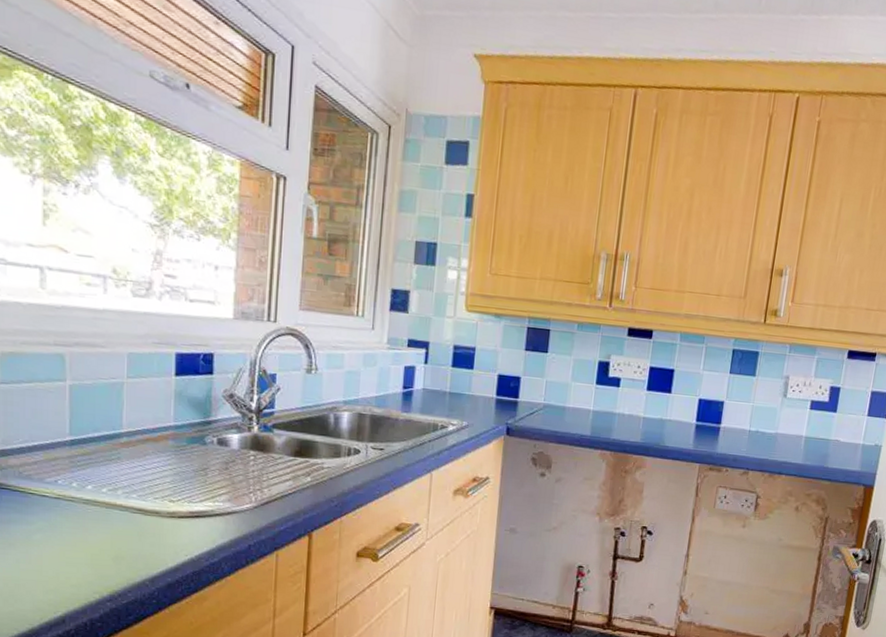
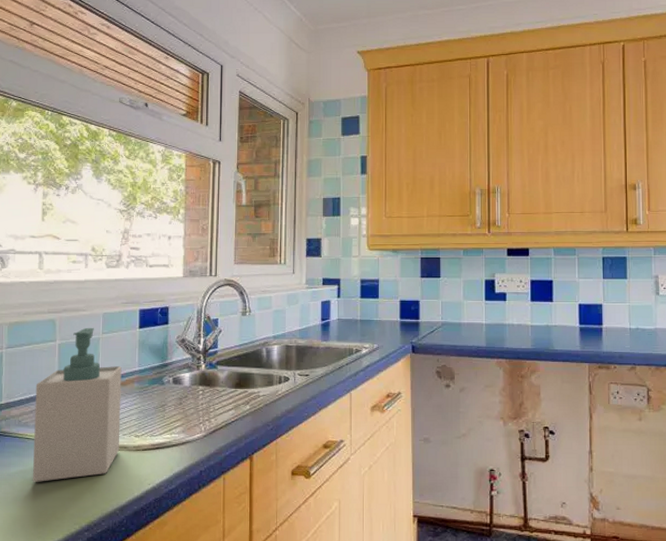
soap bottle: none [40,368,153,544] -> present [33,327,122,482]

